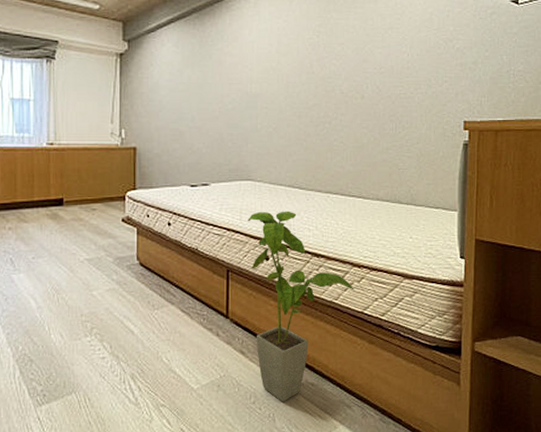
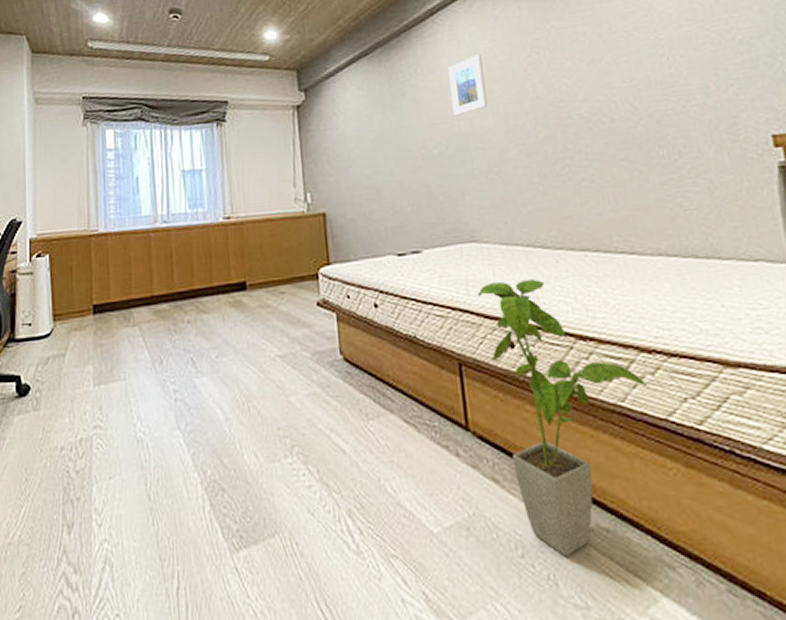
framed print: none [247,31,275,79] -> present [448,54,488,116]

